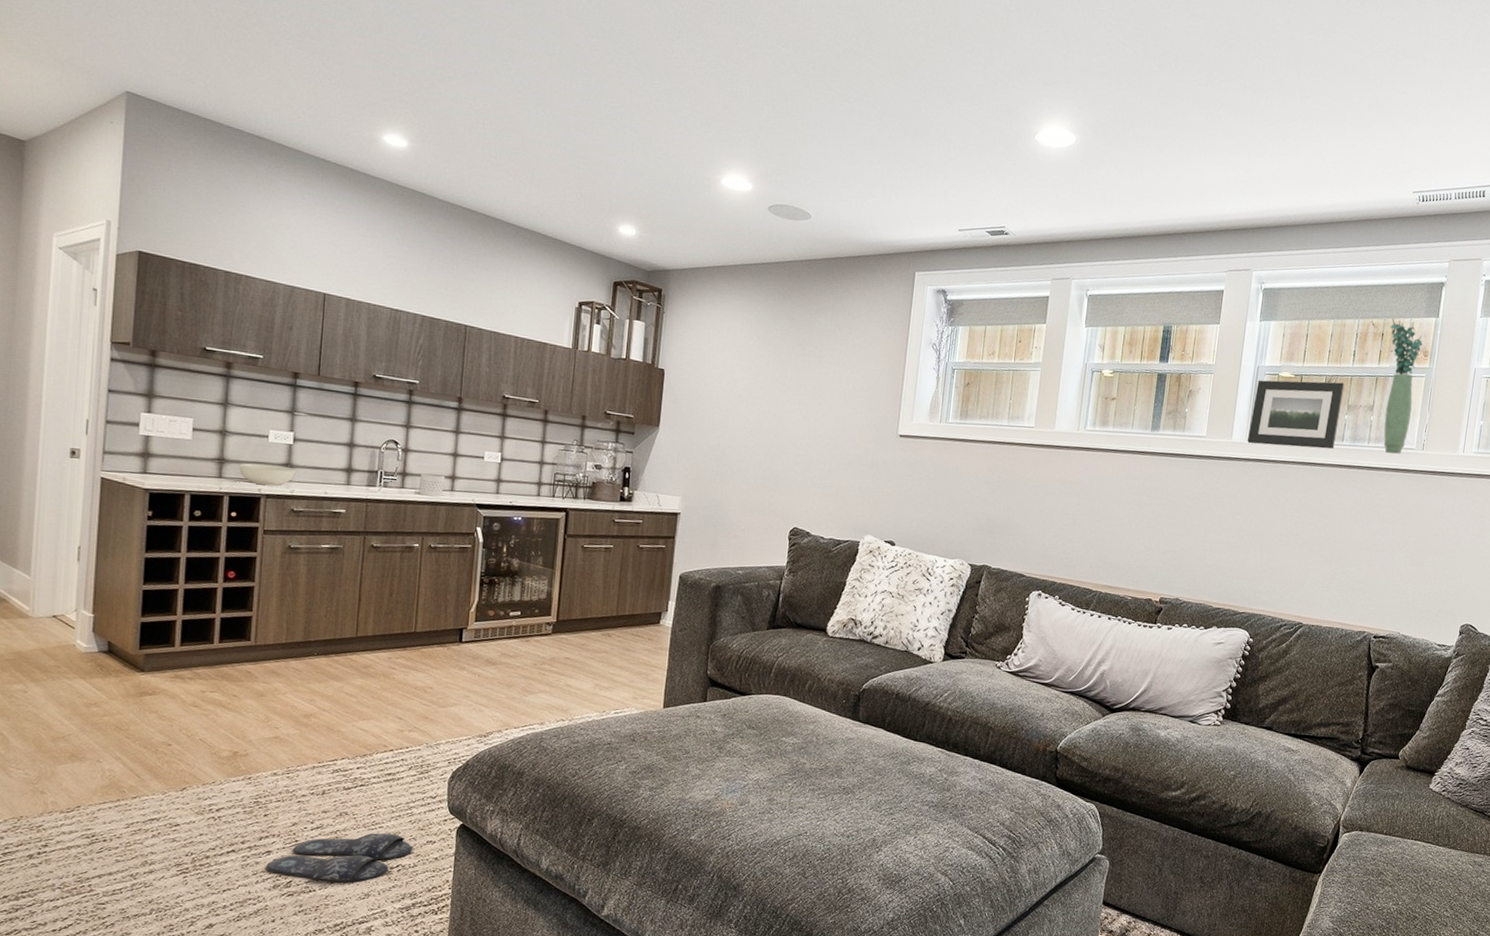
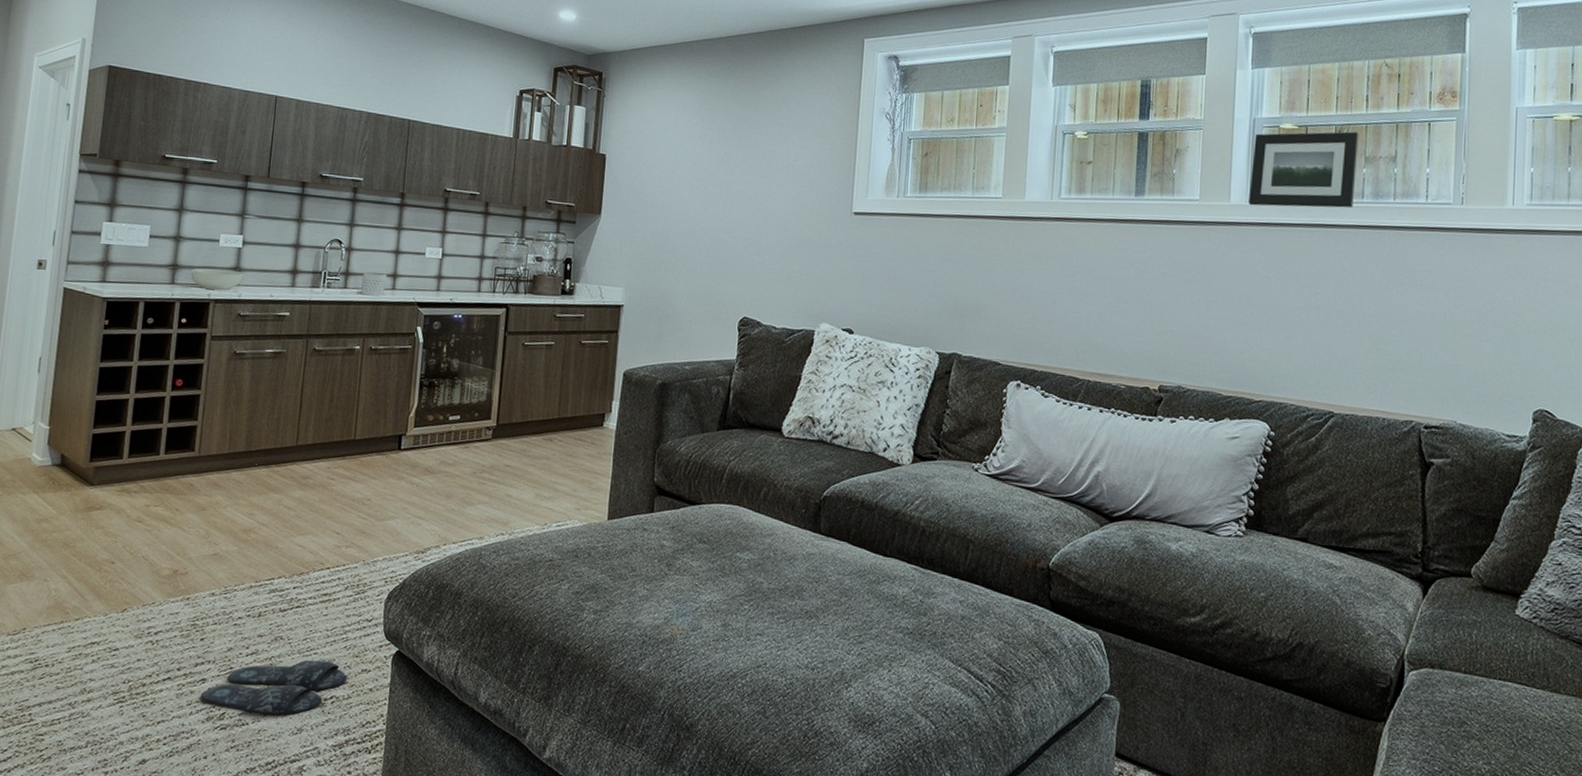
vase: present [1383,318,1423,455] -> none [1407,56,1449,211]

